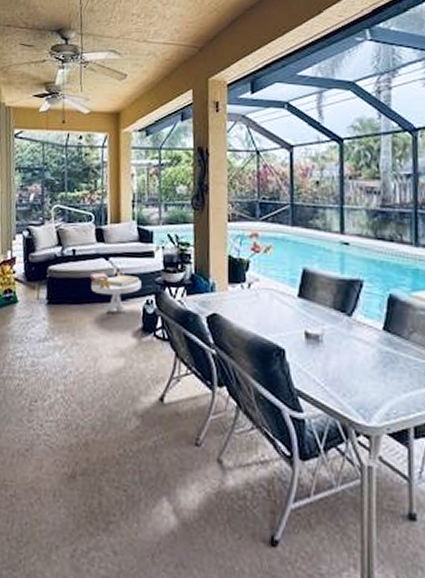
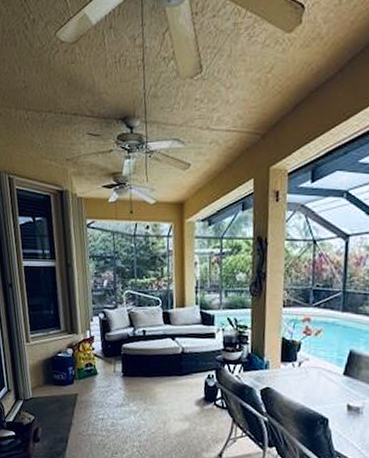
side table: present [89,272,142,313] -> none [158,350,204,385]

